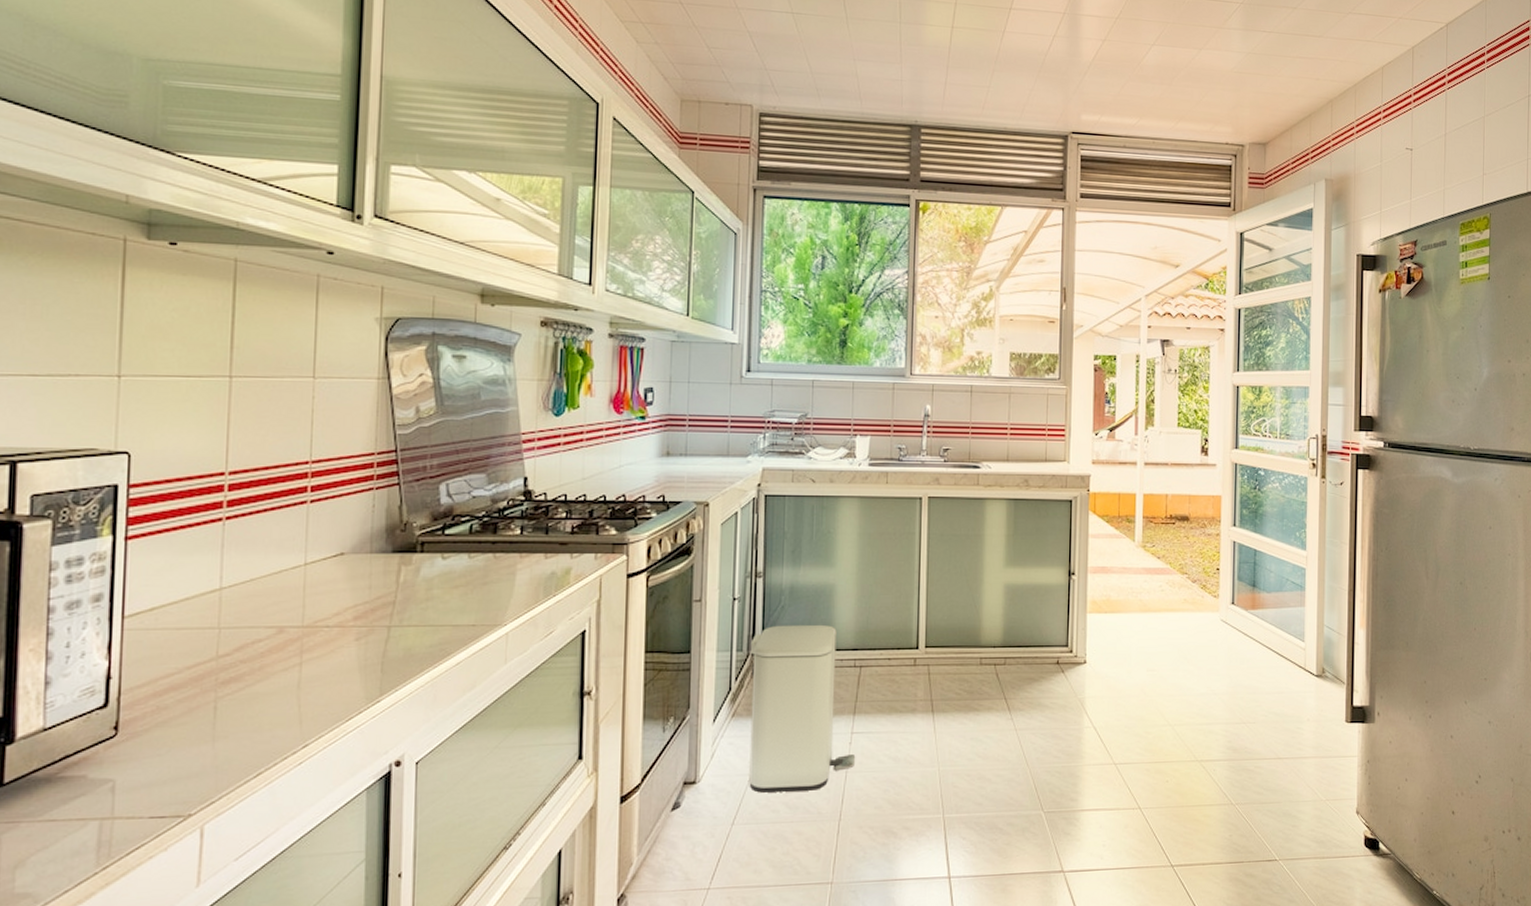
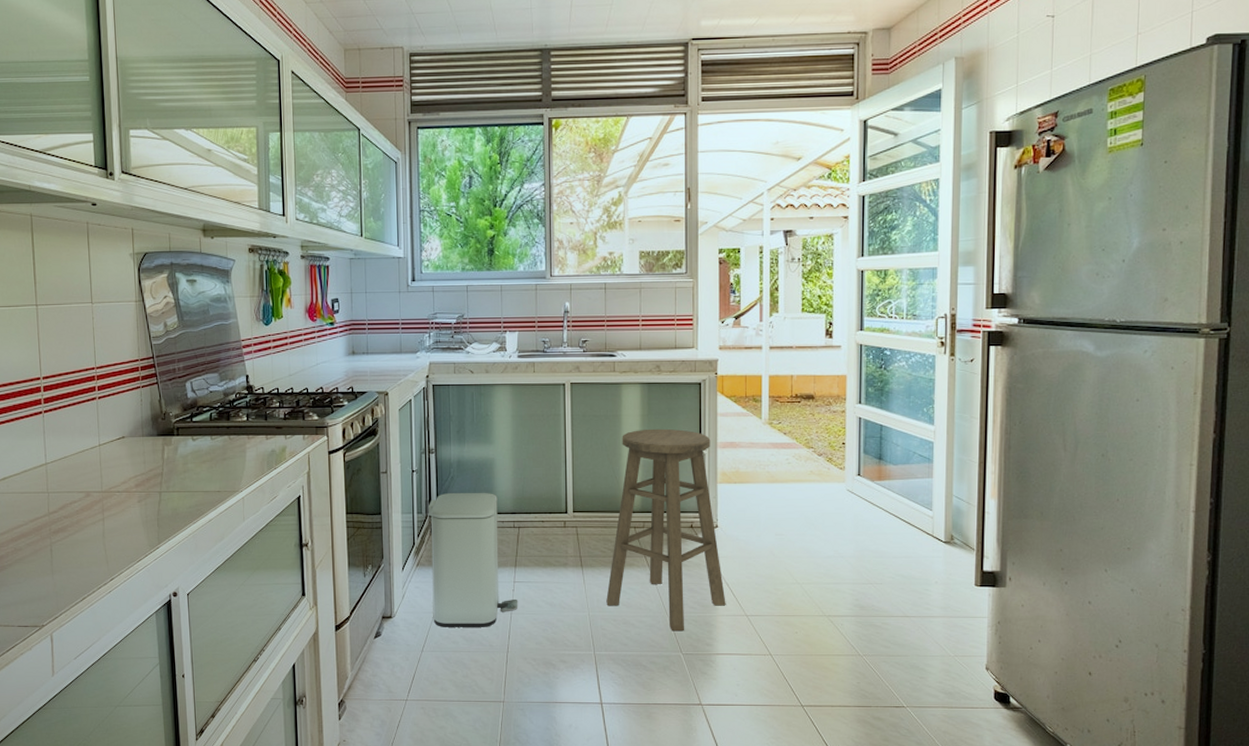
bar stool: none [959,551,1093,786] -> present [606,428,726,631]

